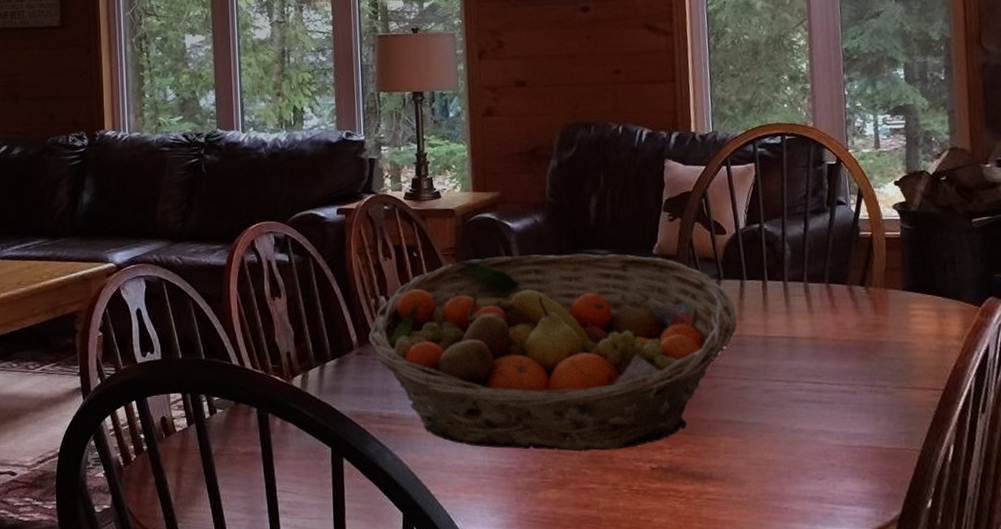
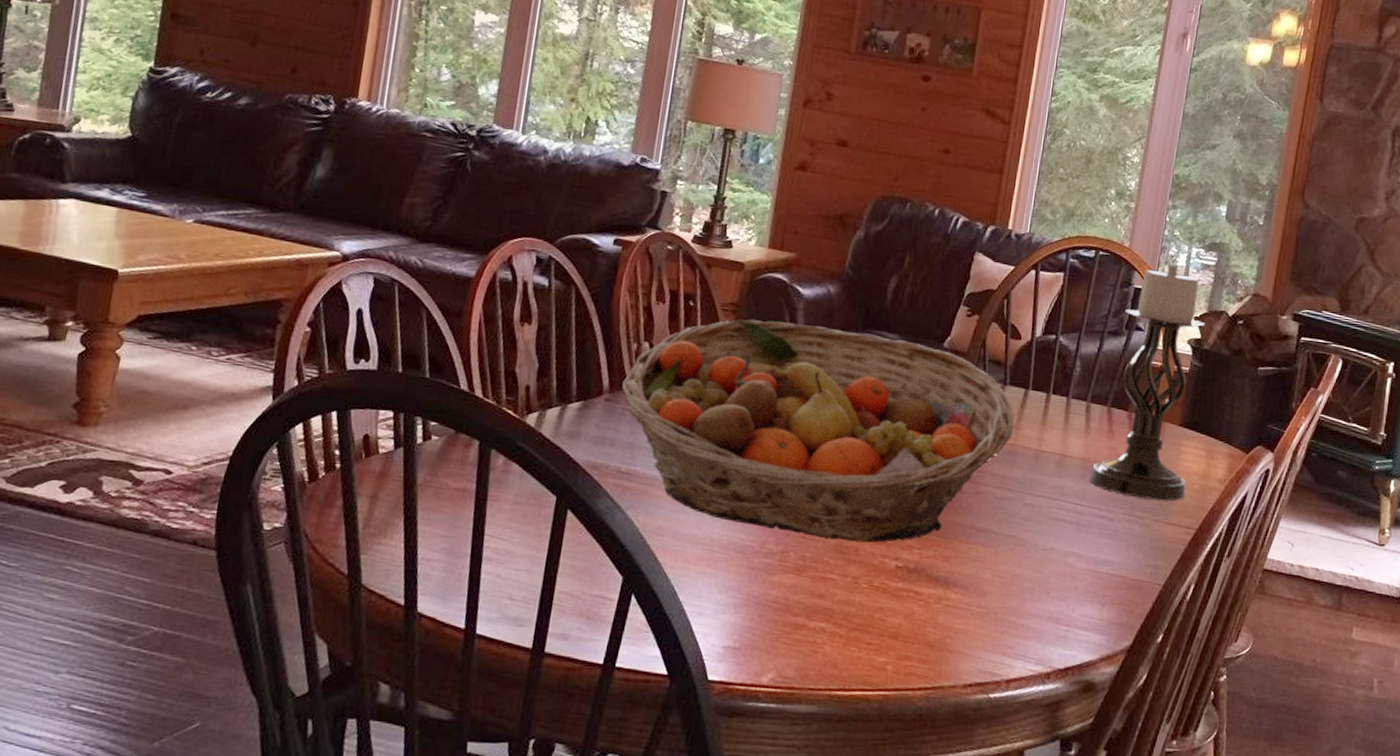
candle holder: none [822,135,924,368] -> present [1089,264,1206,501]

